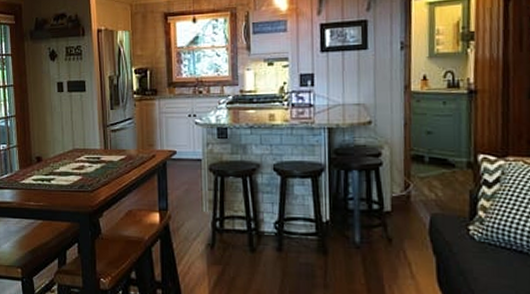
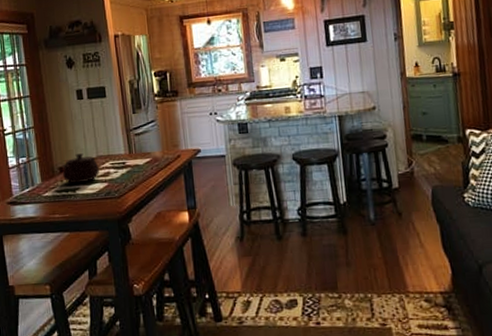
teapot: none [39,145,74,174] -> present [61,153,100,184]

